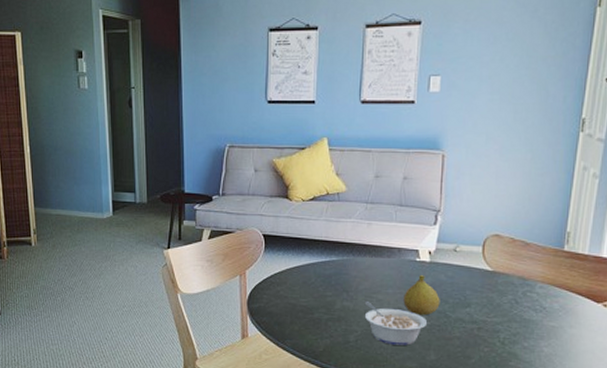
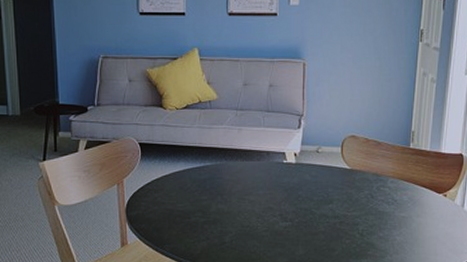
legume: present [364,302,427,346] -> none [238,203,294,243]
fruit: present [403,275,440,316] -> none [273,176,306,214]

